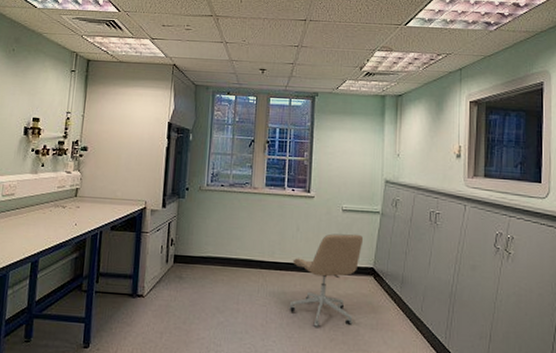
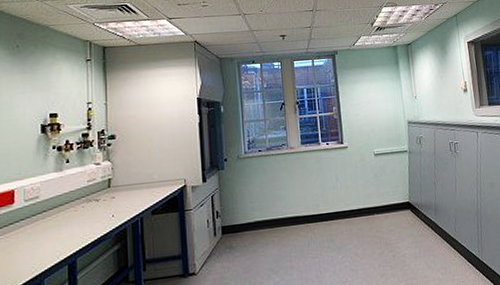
office chair: present [289,233,363,328] -> none [336,174,399,268]

